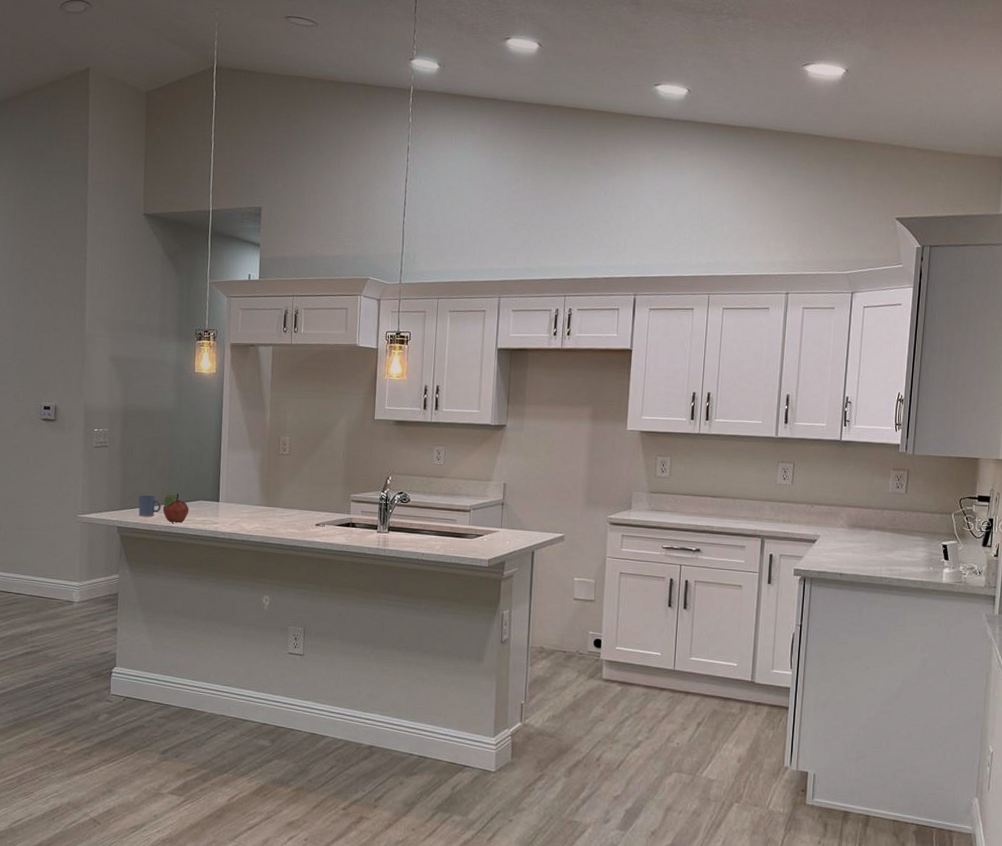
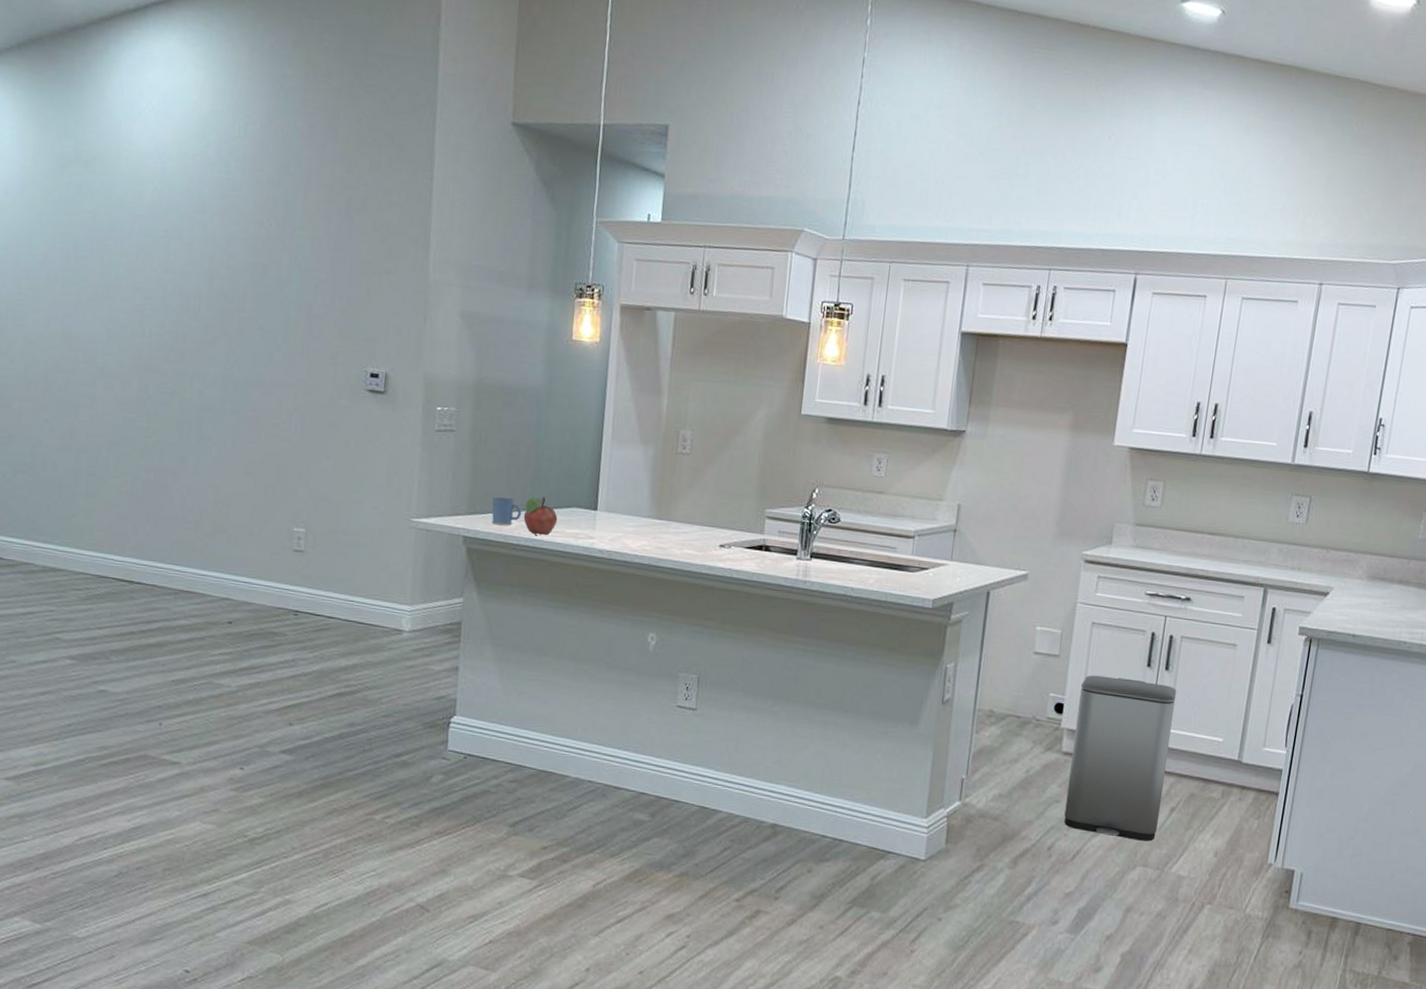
pedal bin: none [608,615,695,751] -> present [1064,675,1177,841]

